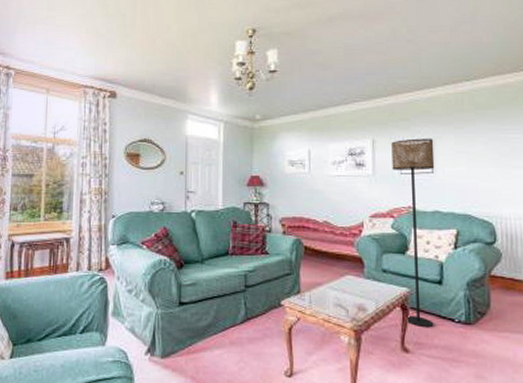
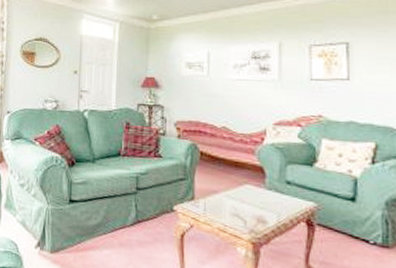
floor lamp: present [391,138,435,328] -> none [301,42,351,248]

